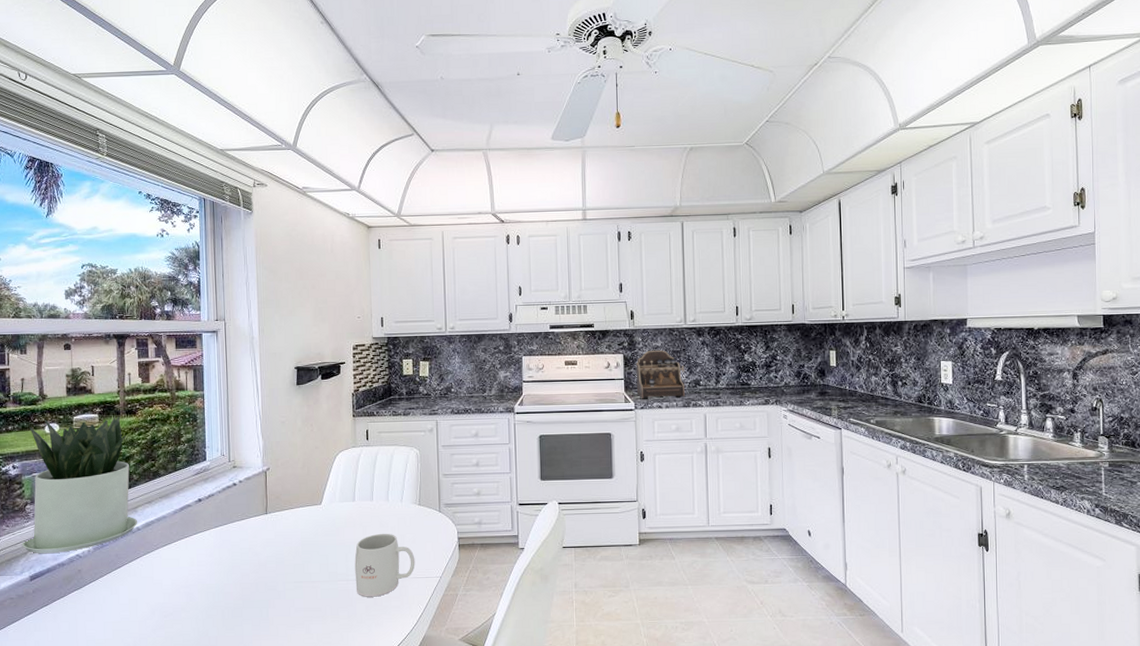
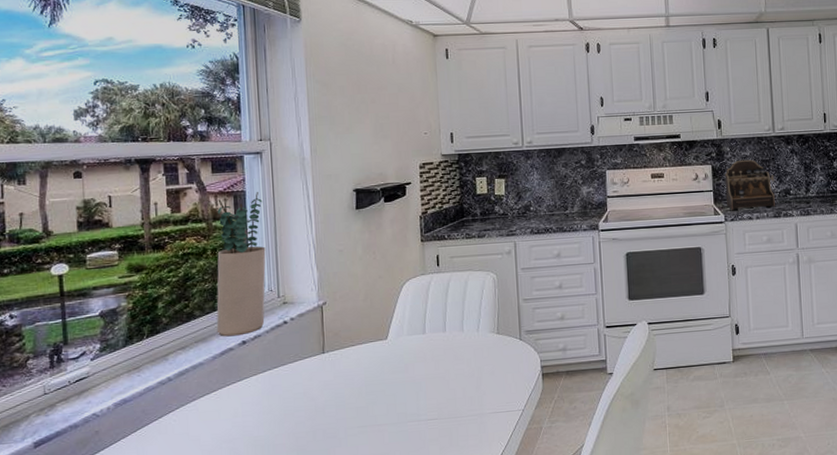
planter: present [21,415,138,554] -> none [22,251,169,416]
vase: none [177,367,220,494] -> present [216,192,266,337]
mug: present [354,533,415,597] -> none [426,366,495,438]

